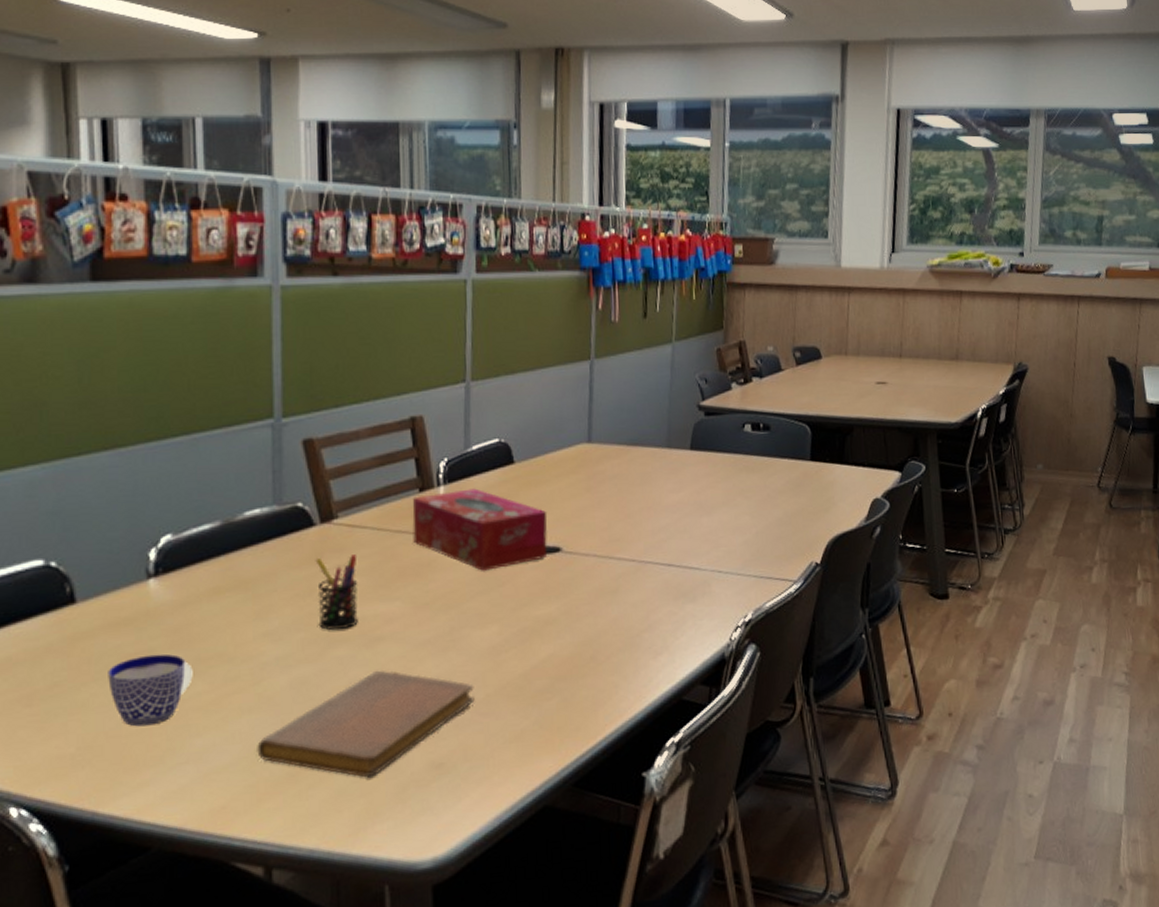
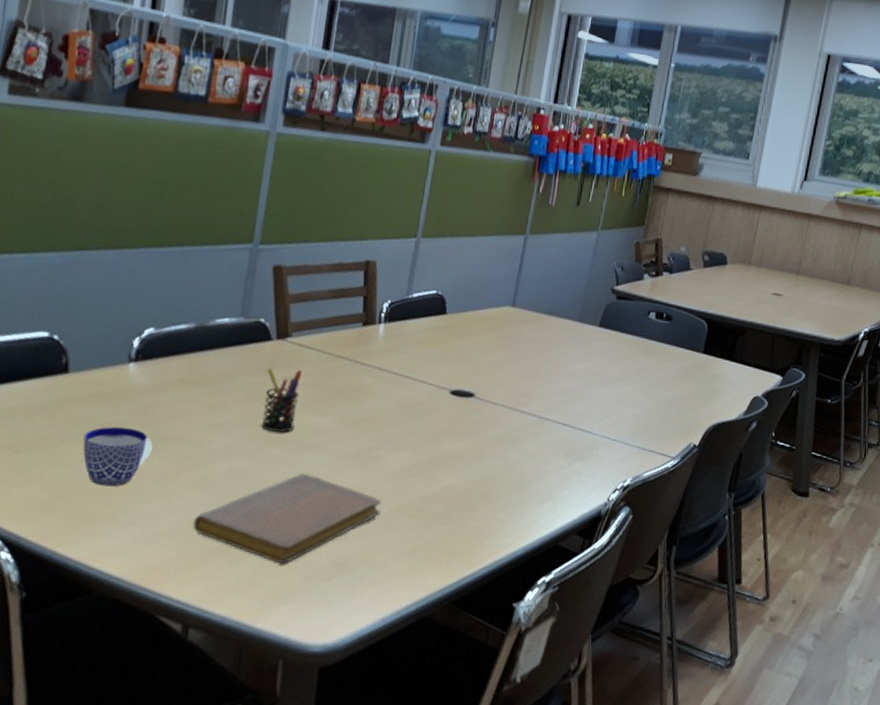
tissue box: present [412,488,548,571] -> none [351,329,468,403]

